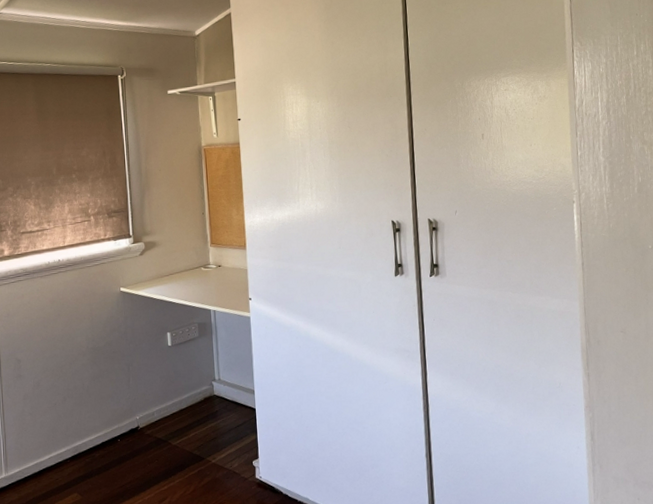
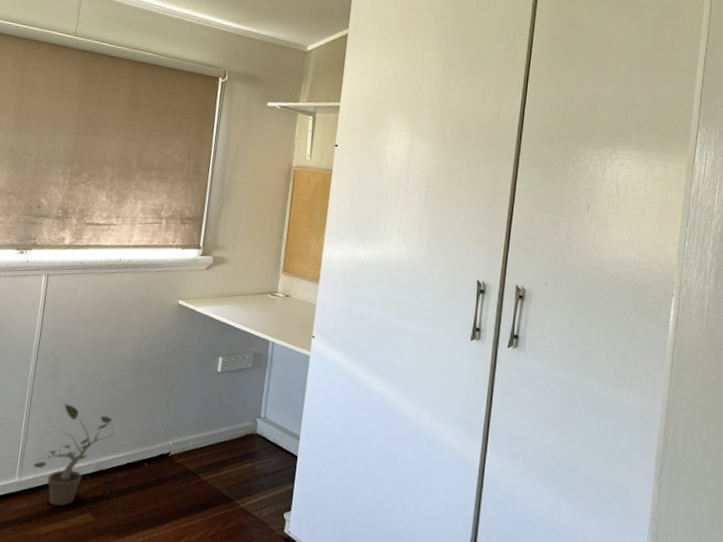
potted plant: none [16,399,84,492] -> present [33,404,115,506]

